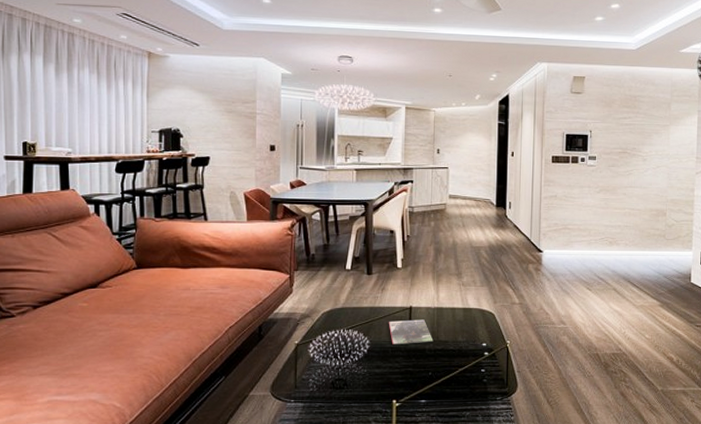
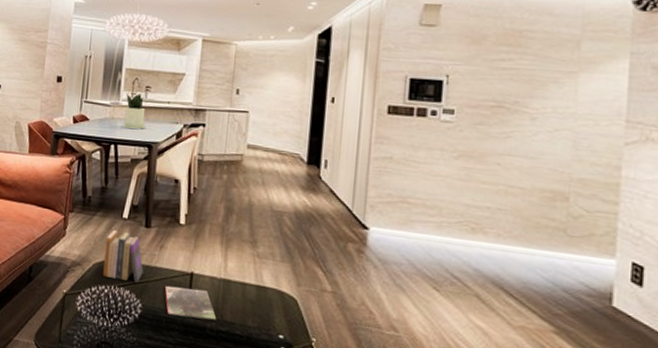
books: none [332,280,368,323] -> present [103,229,143,283]
planter: none [339,157,360,190] -> present [122,93,146,130]

